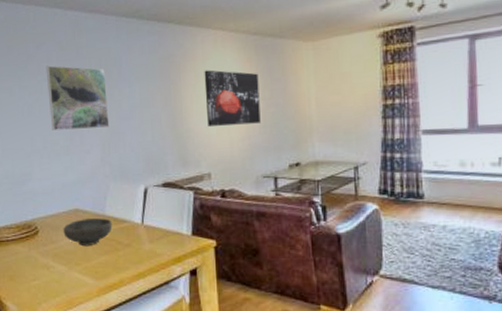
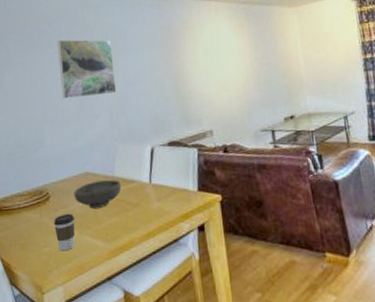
coffee cup: none [42,250,65,286] -> present [53,214,75,252]
wall art: present [204,70,261,126] -> none [201,36,255,87]

